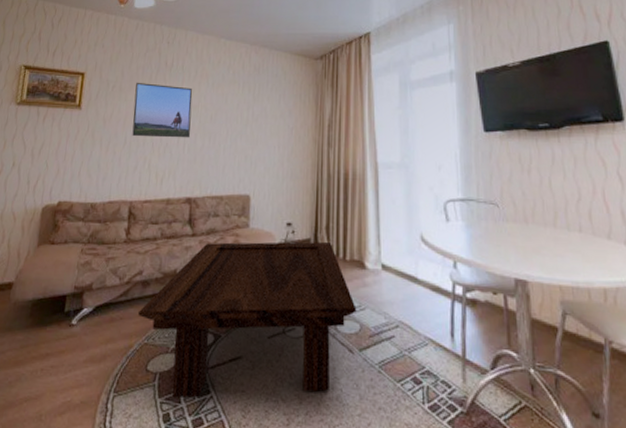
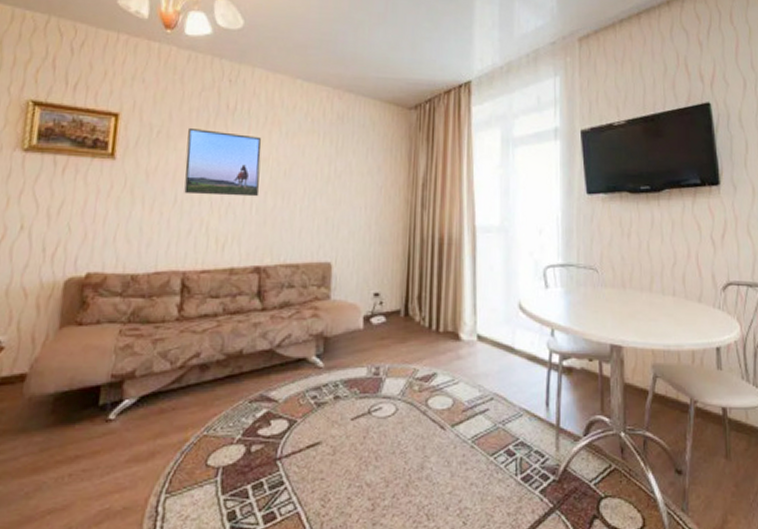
coffee table: present [138,241,357,398] -> none [195,313,450,494]

